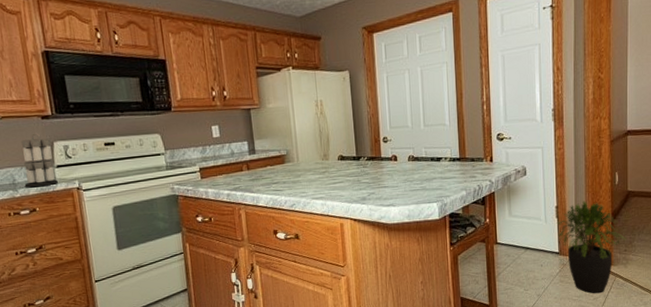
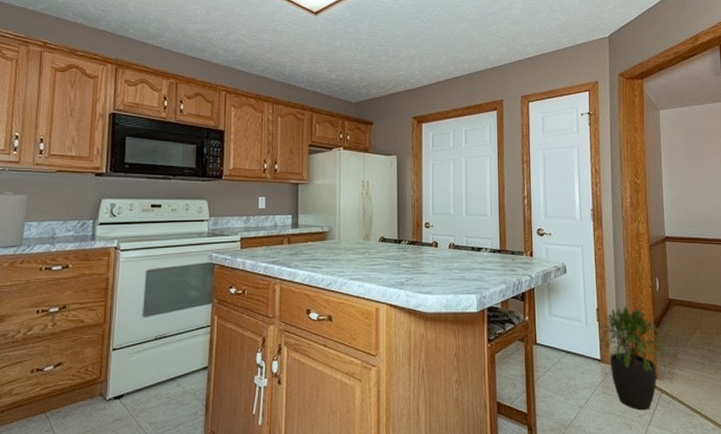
spice rack: present [20,133,58,188] -> none [63,189,101,243]

